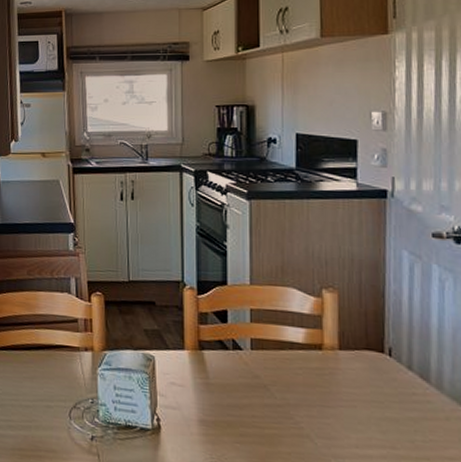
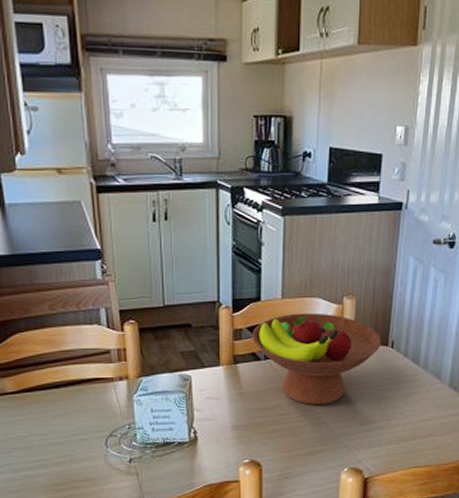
fruit bowl: none [218,302,375,414] -> present [252,313,382,406]

